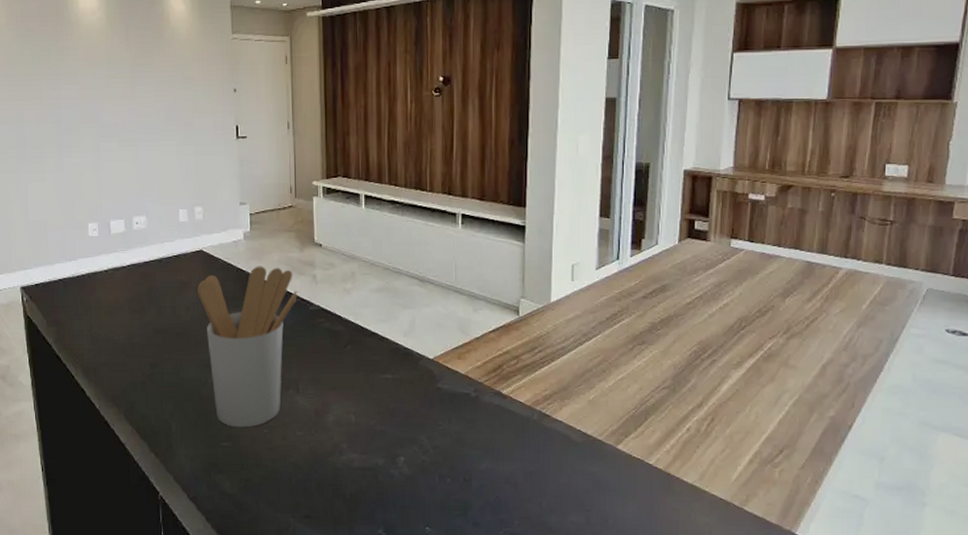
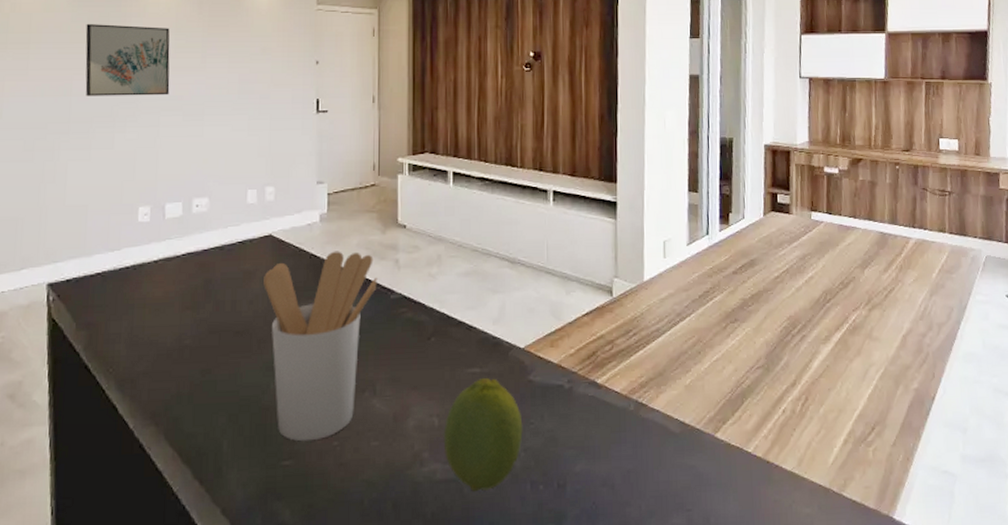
wall art: none [30,57,106,125] -> present [85,24,170,96]
fruit: none [359,384,432,479] -> present [443,378,523,491]

